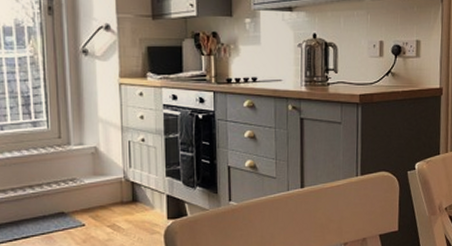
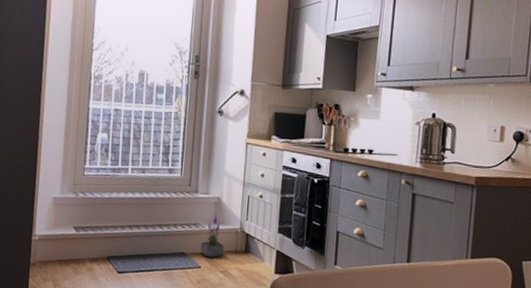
potted plant: none [81,164,110,214] -> present [200,213,225,258]

